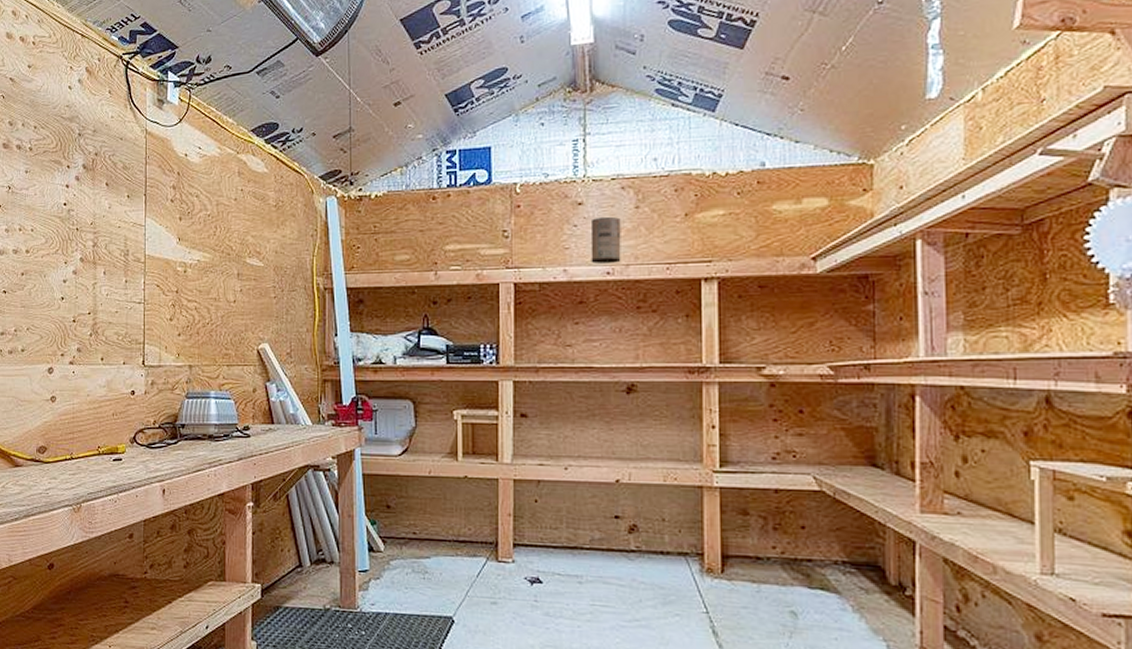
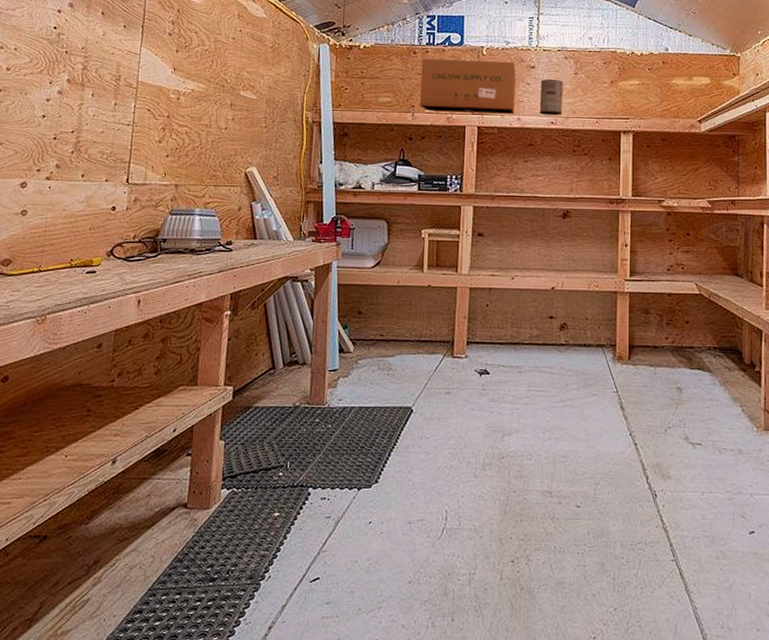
box: none [442,198,559,268] -> present [419,58,516,115]

